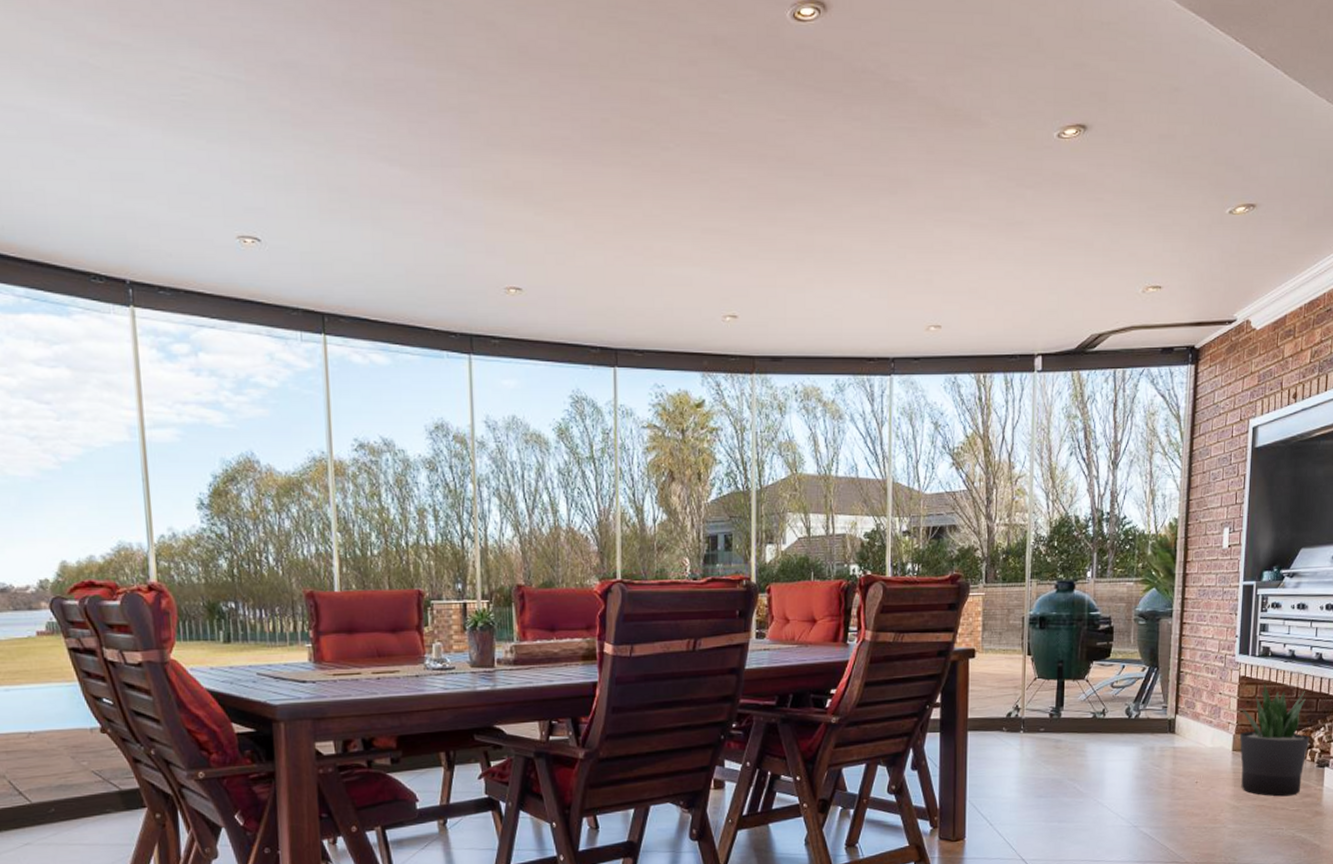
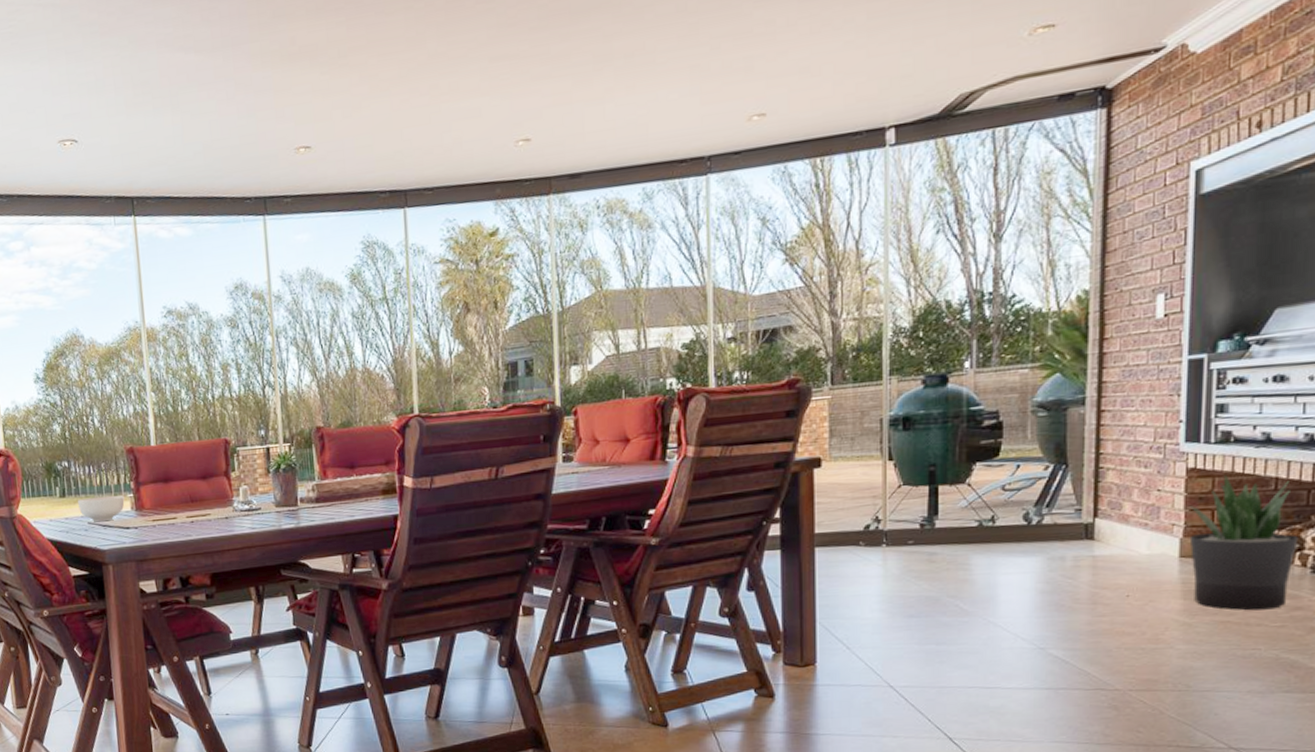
bowl: none [246,644,301,674] -> present [78,495,125,522]

